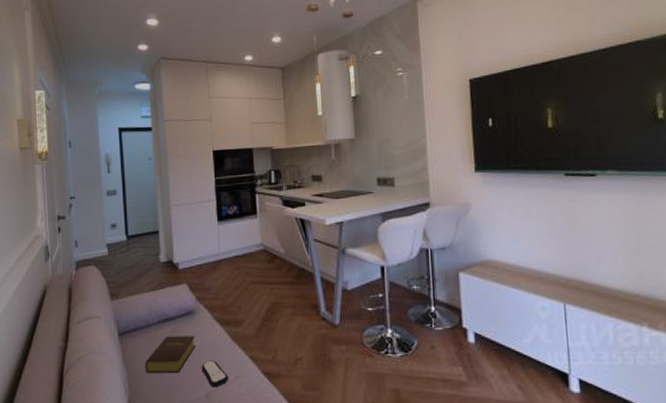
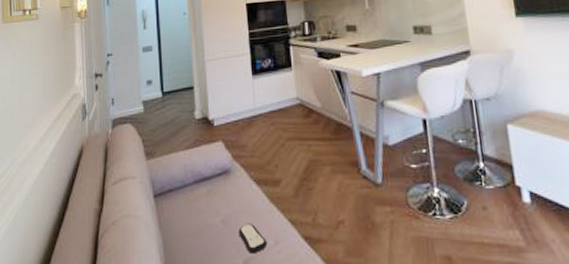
bible: present [145,336,196,373] -> none [180,197,232,238]

